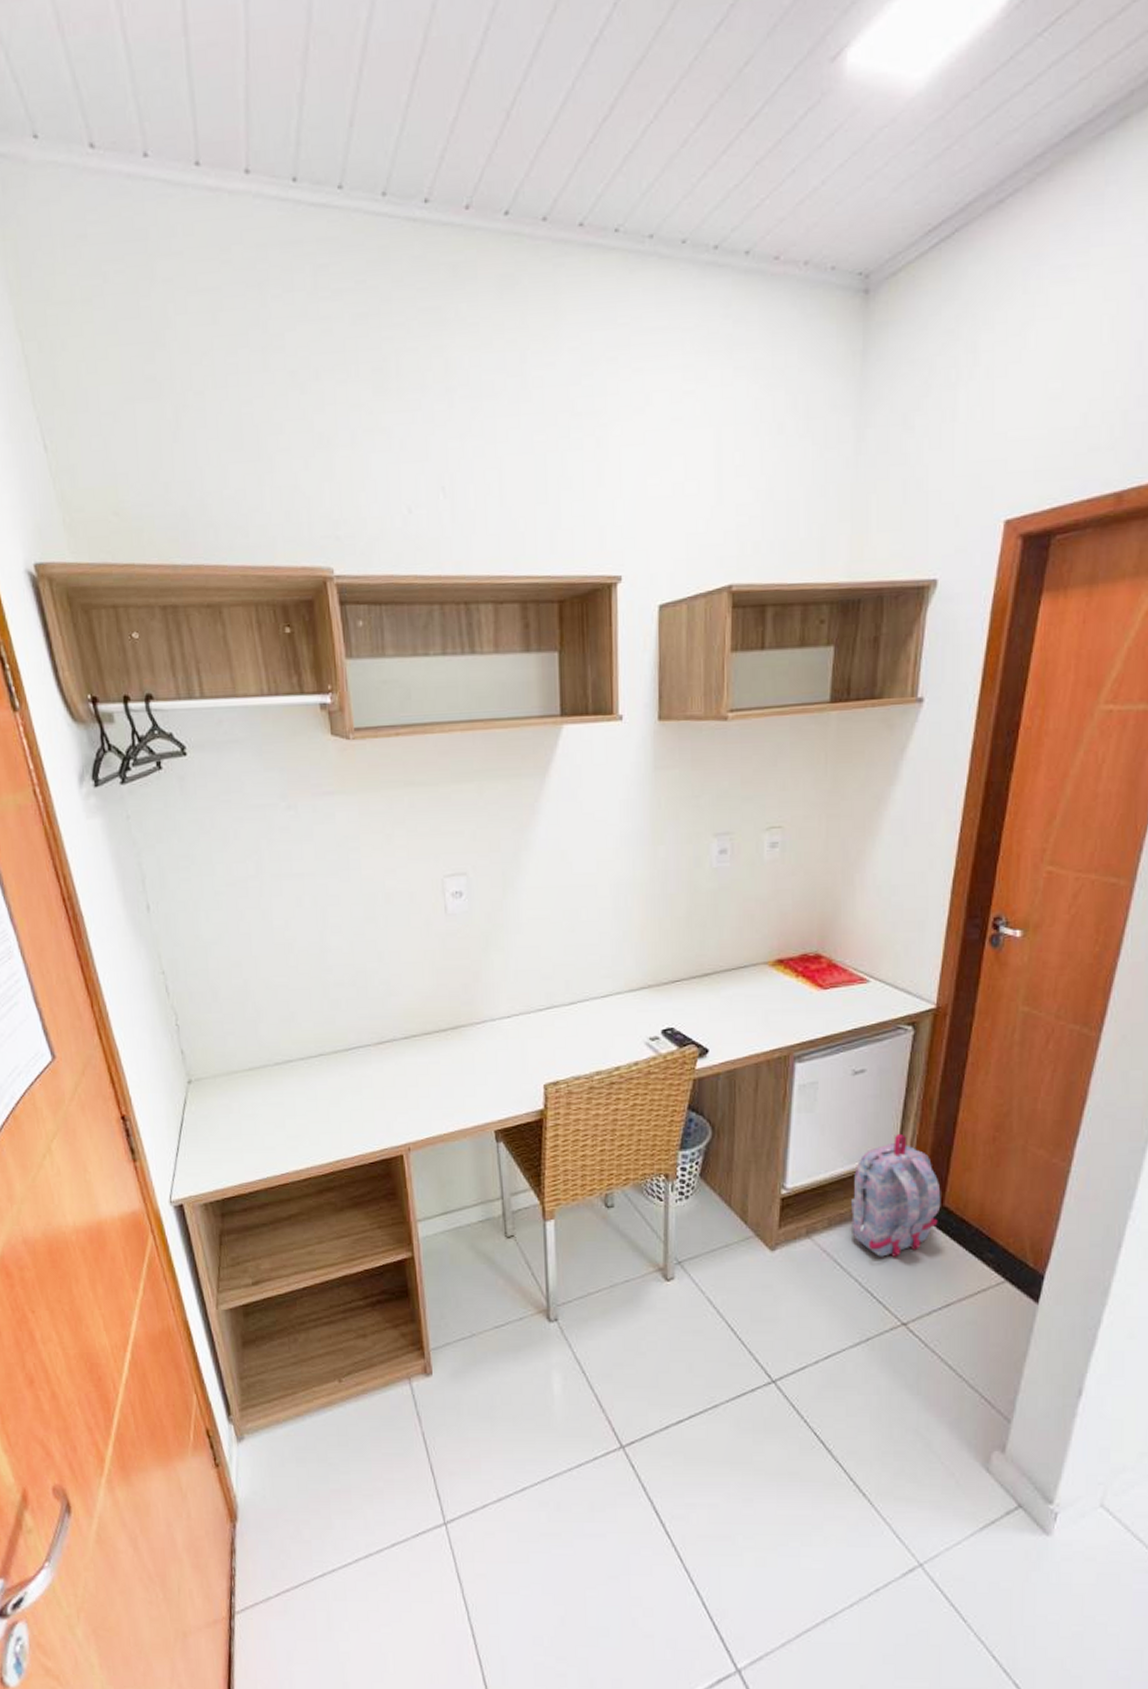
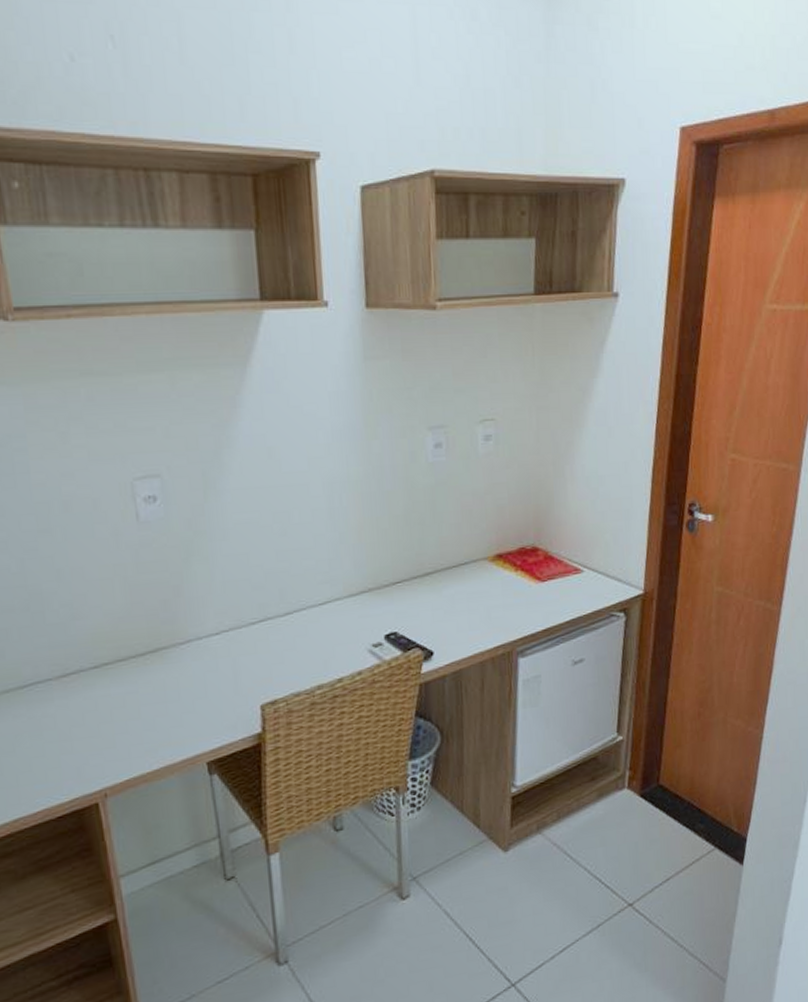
backpack: present [851,1133,941,1257] -> none [577,718,657,843]

